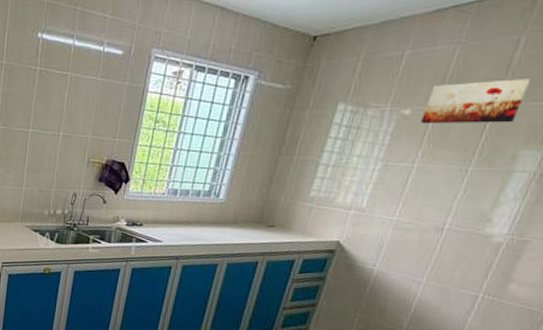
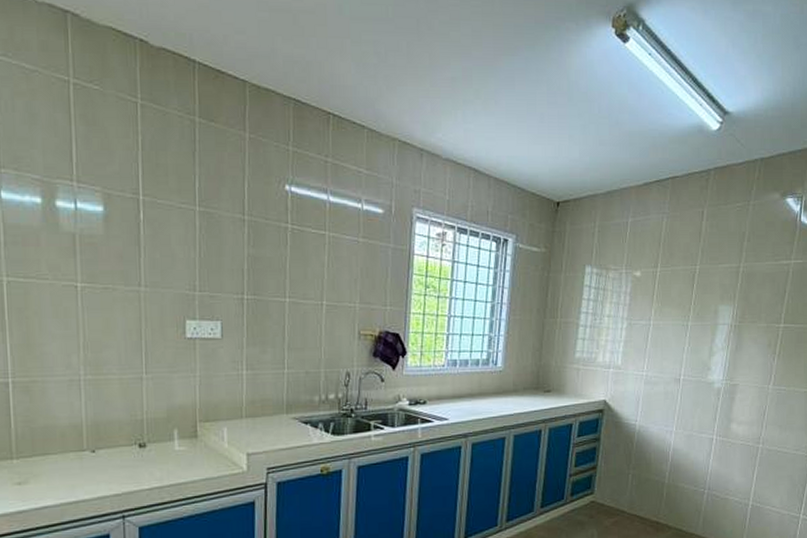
wall art: present [421,79,532,124] -> none [649,245,716,285]

